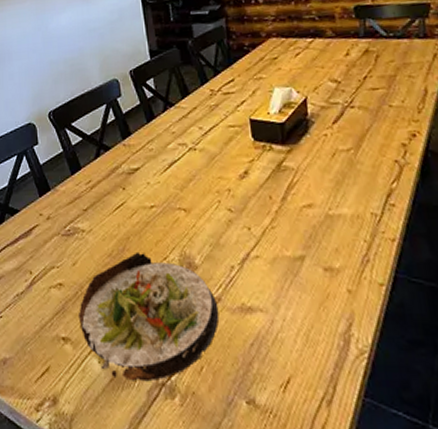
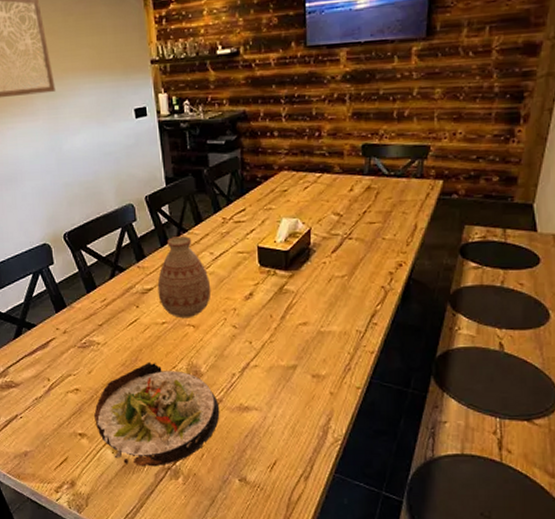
vase: none [144,110,203,202] -> present [157,236,211,319]

